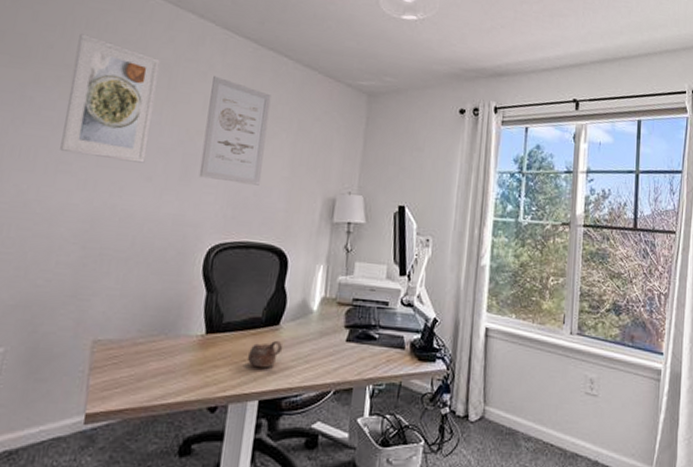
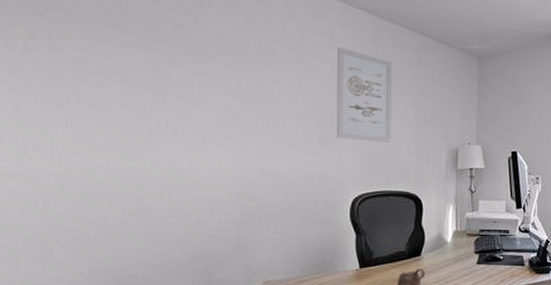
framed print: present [60,33,160,163] -> none [204,12,286,130]

